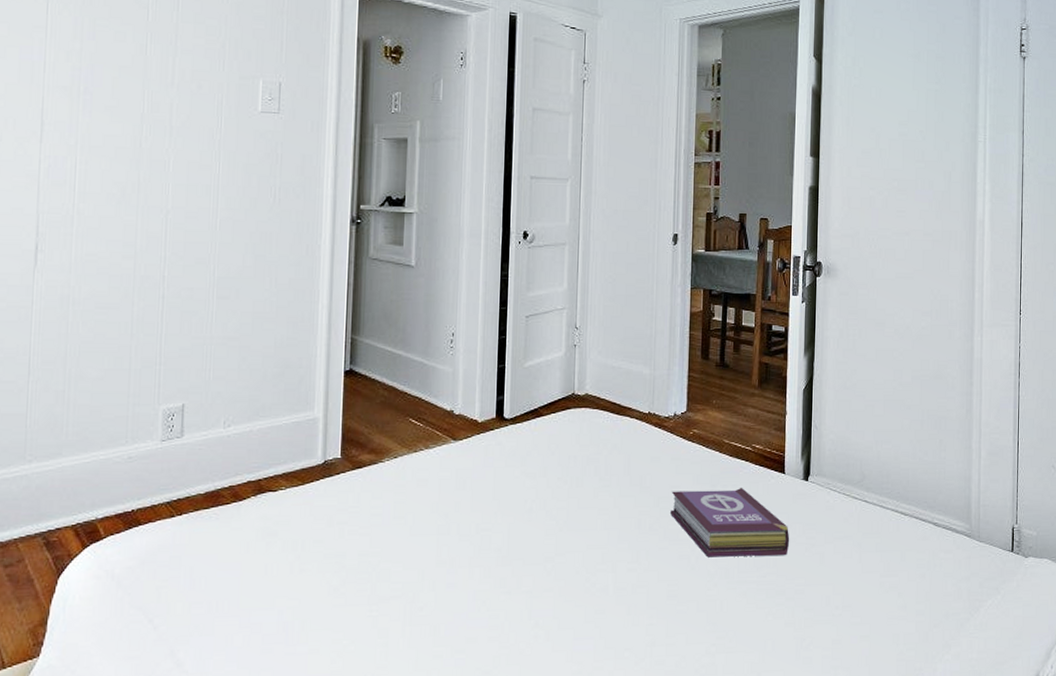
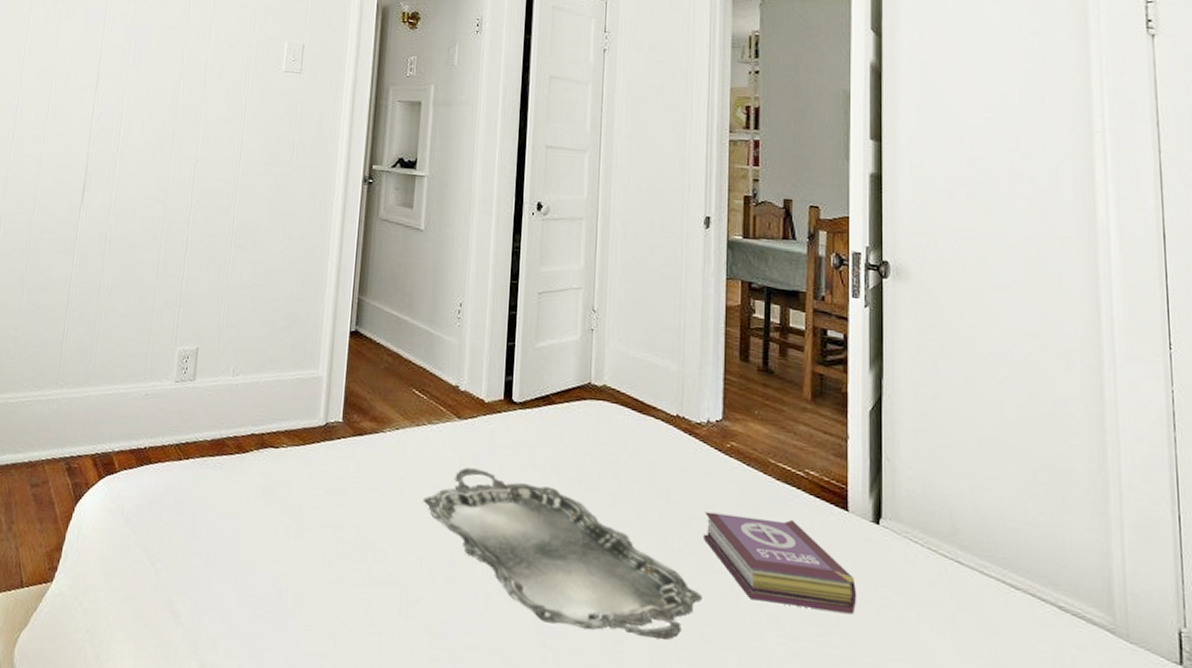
serving tray: none [422,483,669,607] -> present [422,467,702,640]

